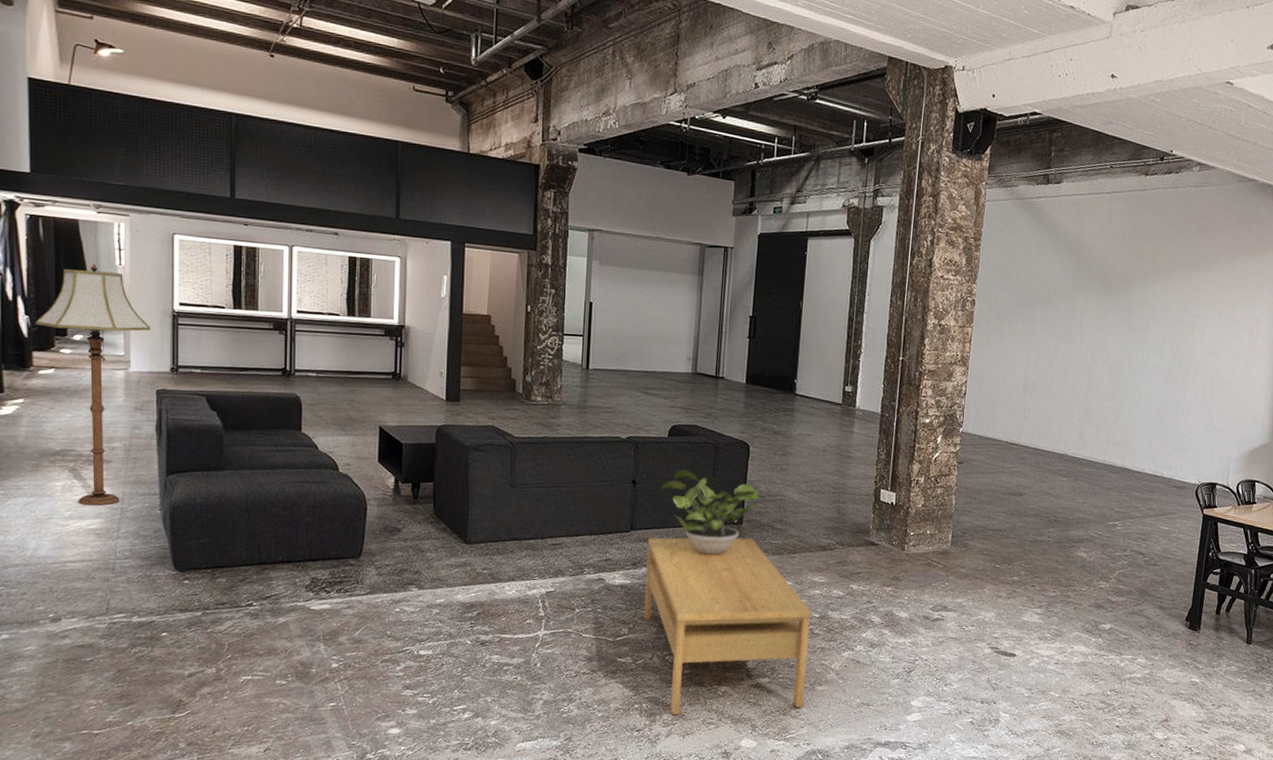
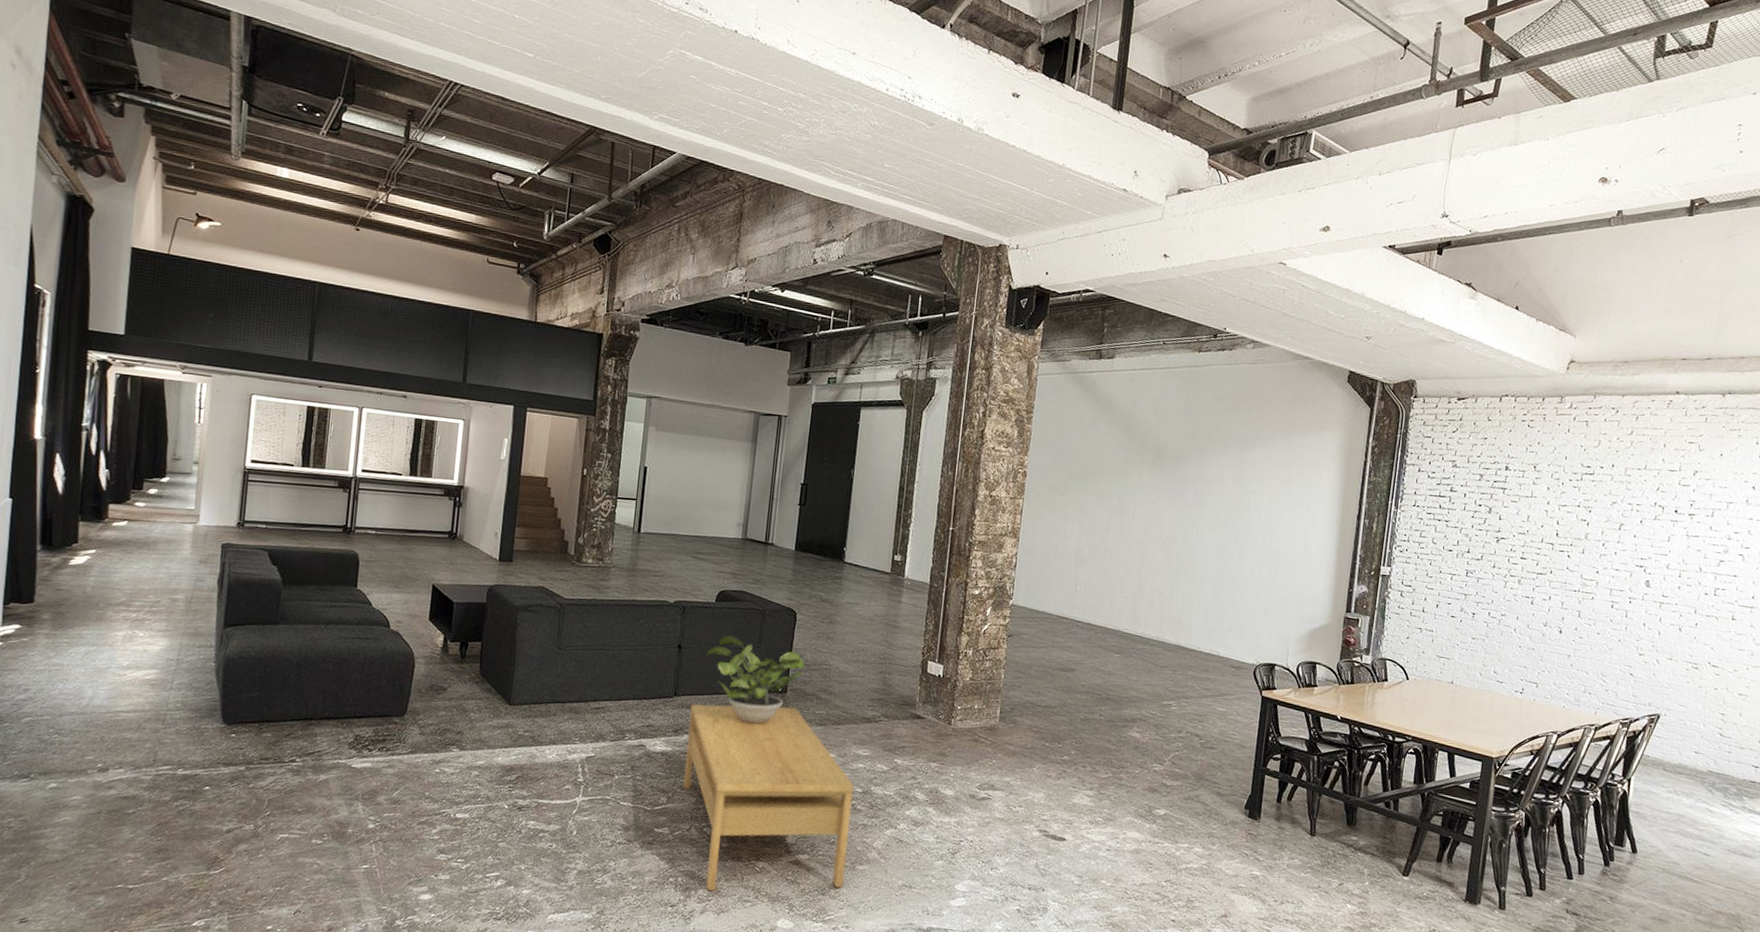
floor lamp: present [35,263,152,506] -> none [114,421,223,656]

